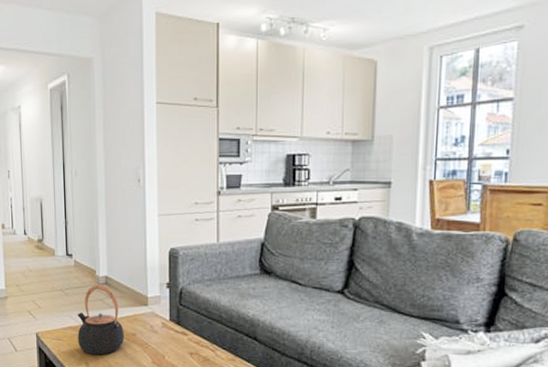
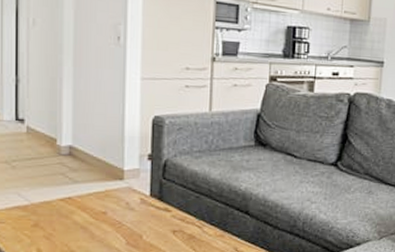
teapot: present [77,284,125,356] -> none [27,155,93,239]

